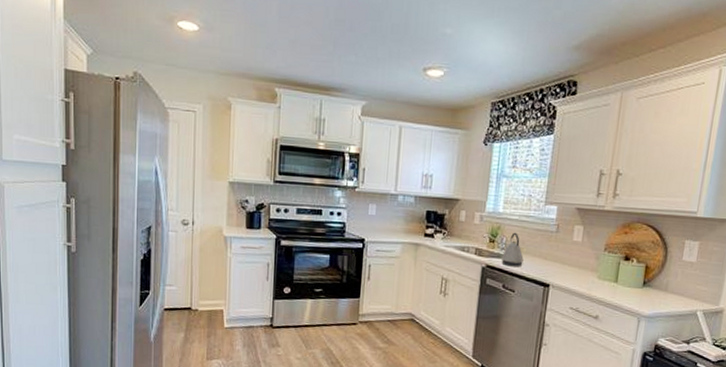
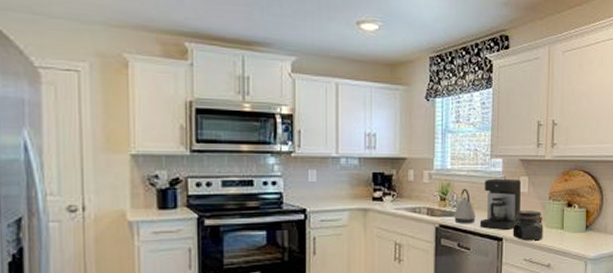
coffee maker: none [526,225,575,277] -> present [479,178,521,230]
jar: none [560,259,595,291] -> present [512,210,543,241]

